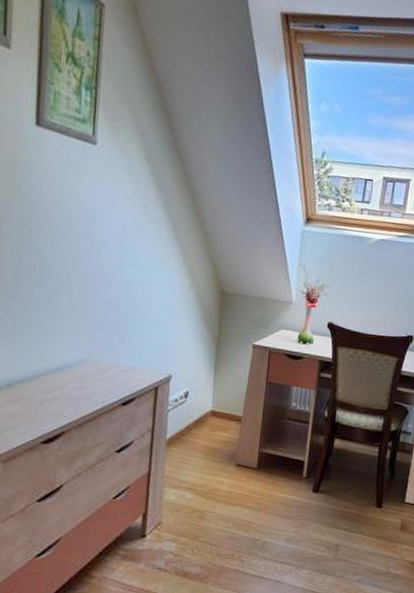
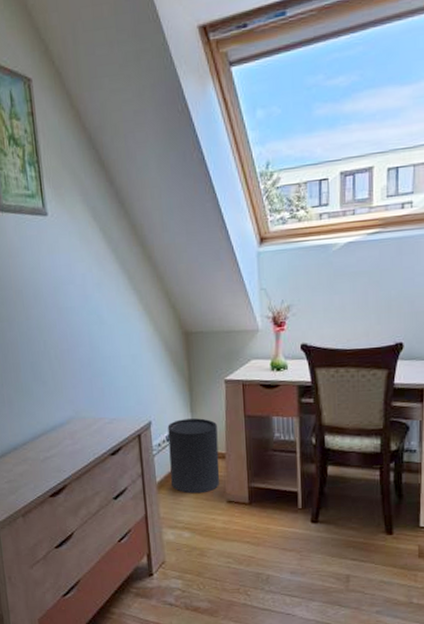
trash can: none [182,377,238,455] -> present [167,418,220,494]

